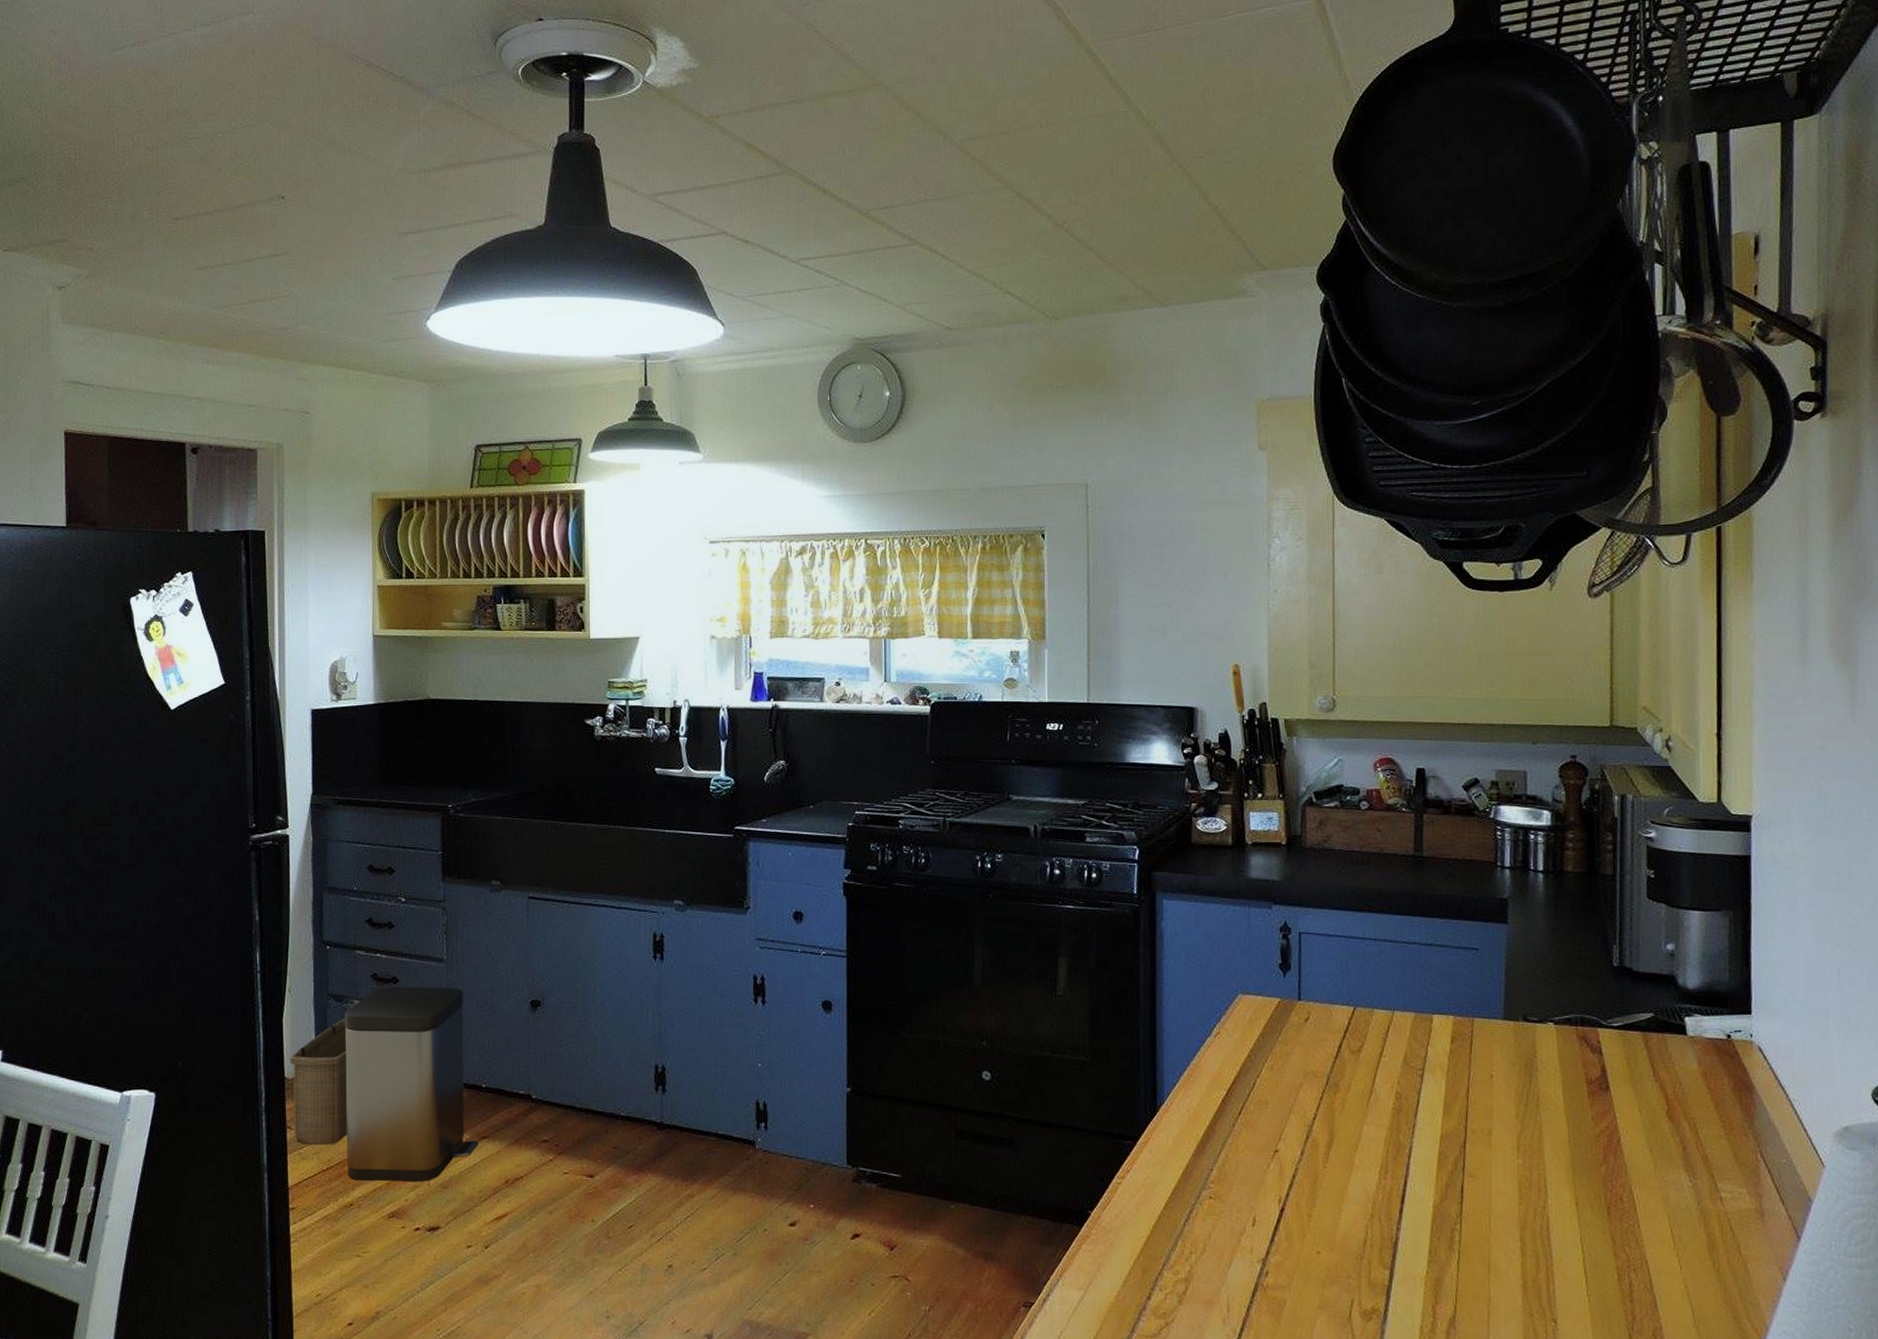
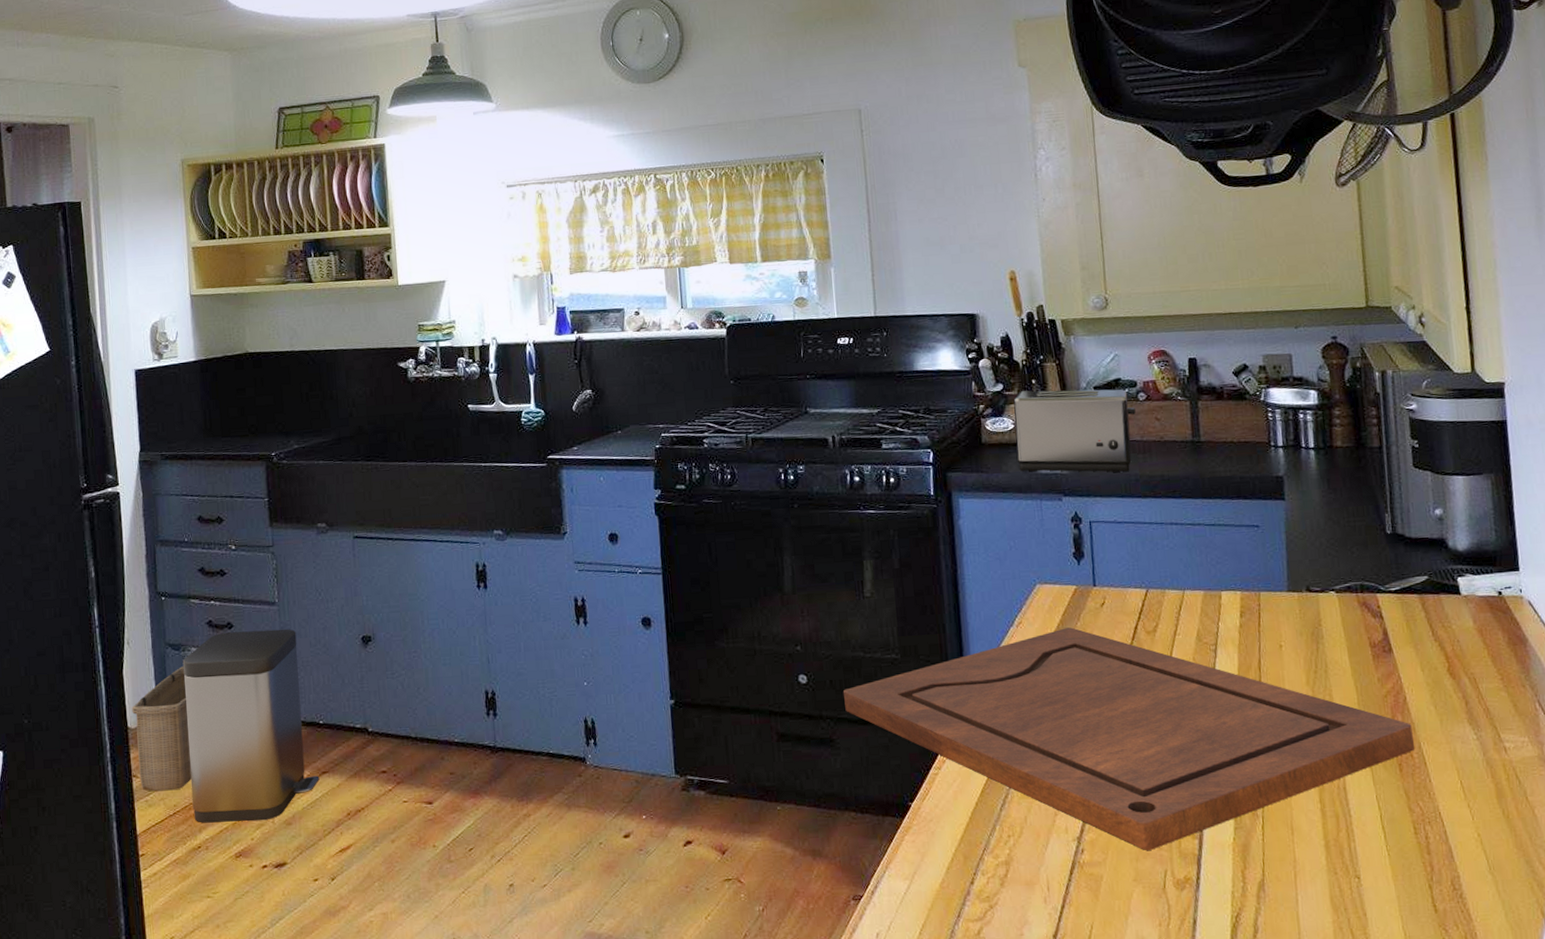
cutting board: none [1028,1041,1626,1277] -> present [844,627,1415,850]
toaster: none [1227,791,1356,884] -> present [1013,389,1136,473]

